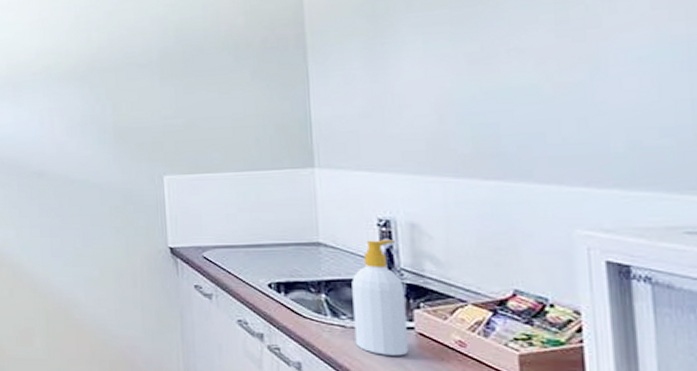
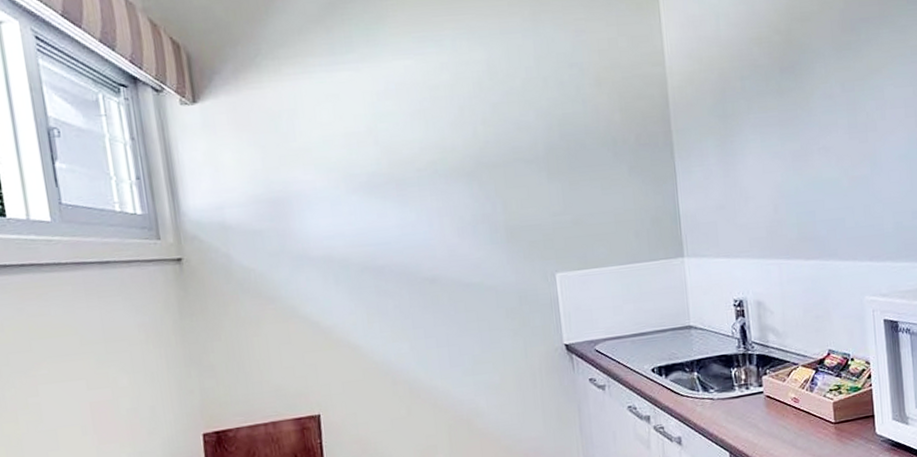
soap bottle: present [351,240,408,356] -> none [716,317,760,420]

